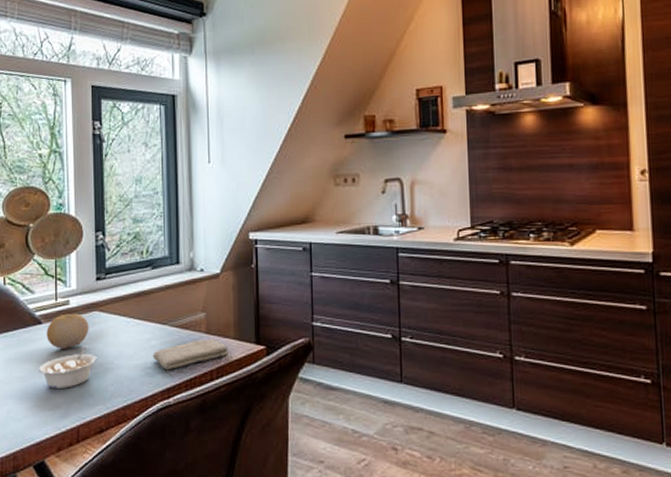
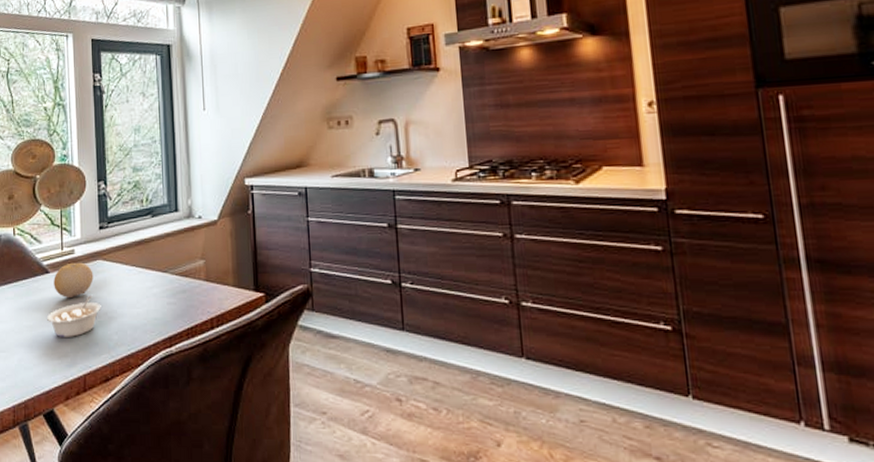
washcloth: present [152,338,229,369] -> none [154,286,228,318]

